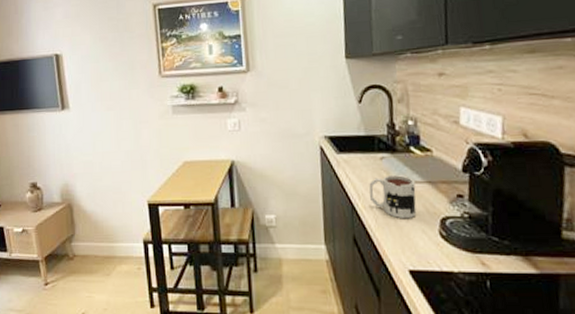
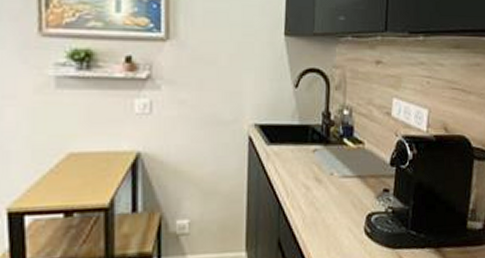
mug: present [369,174,417,219] -> none [299,168,346,217]

